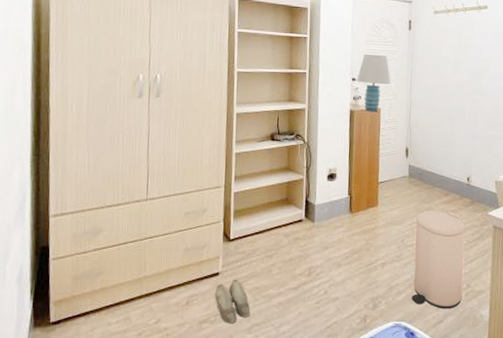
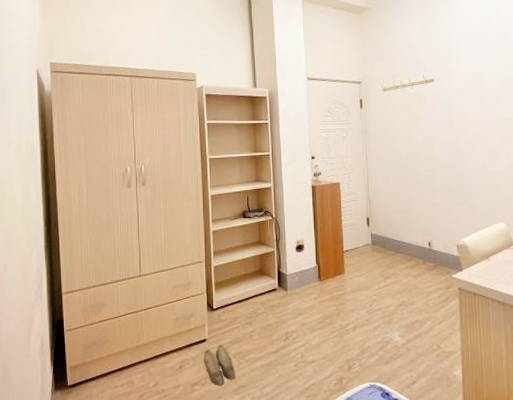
lamp: present [356,54,391,112] -> none [316,133,348,186]
pedal bin: present [411,210,465,308] -> none [382,275,434,369]

